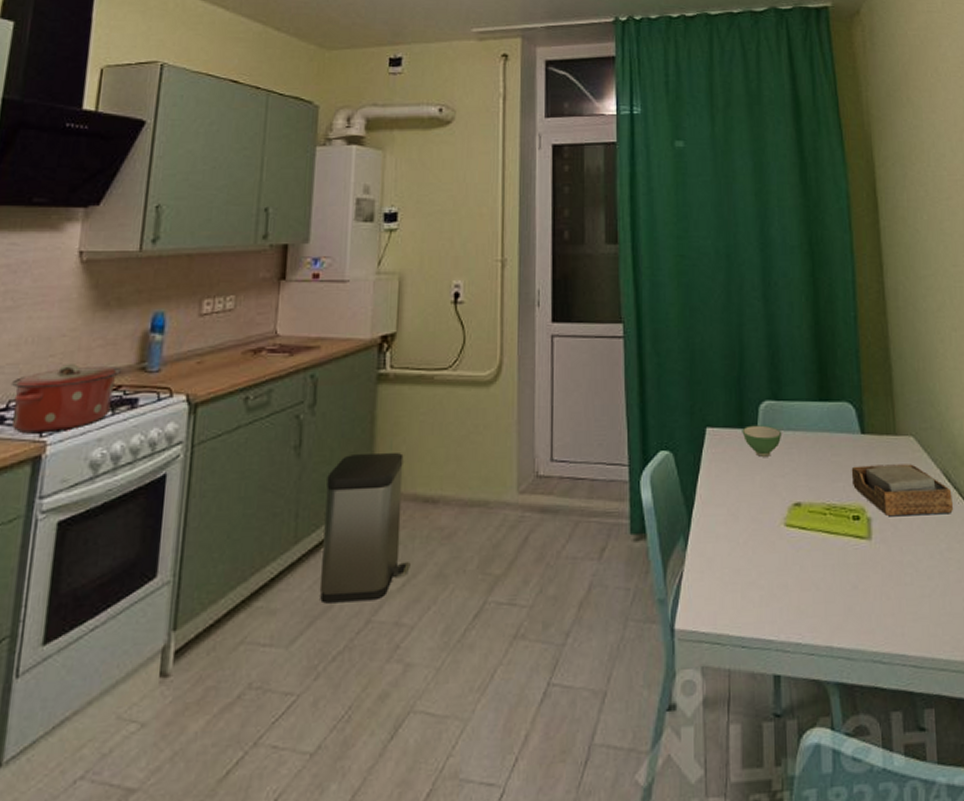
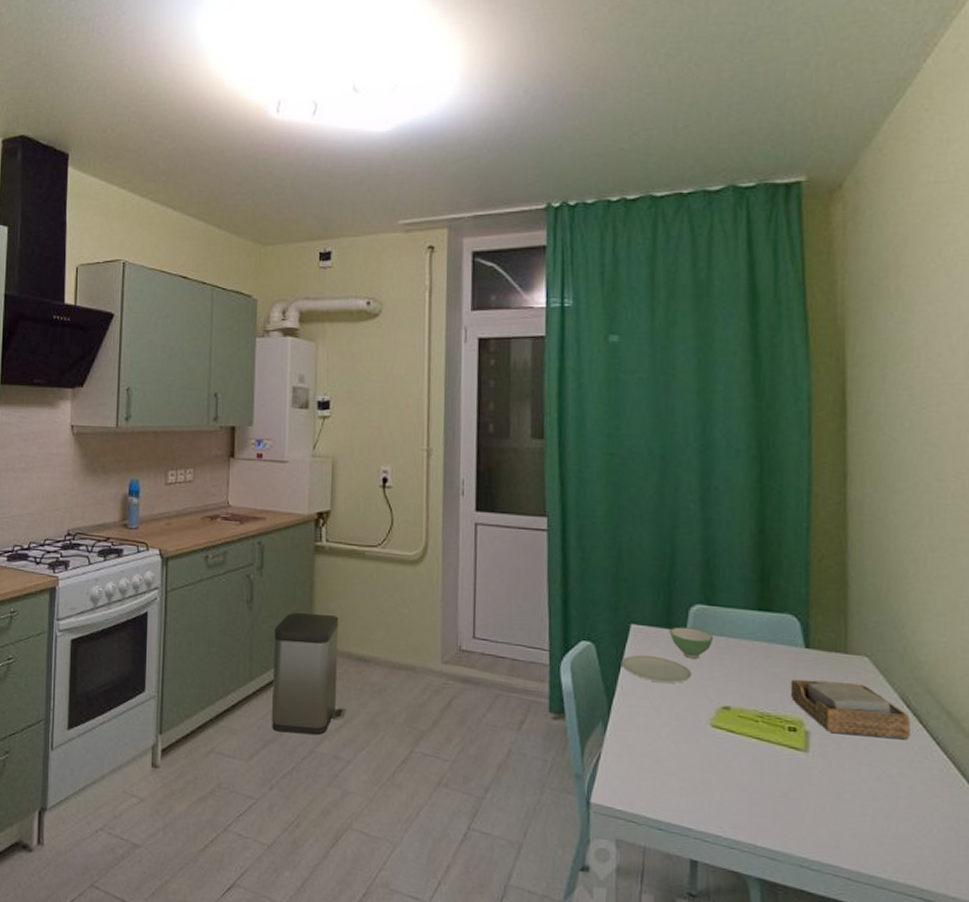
casserole: present [10,364,121,434] -> none [30,517,108,571]
plate: none [698,458,765,486] -> present [620,654,692,684]

